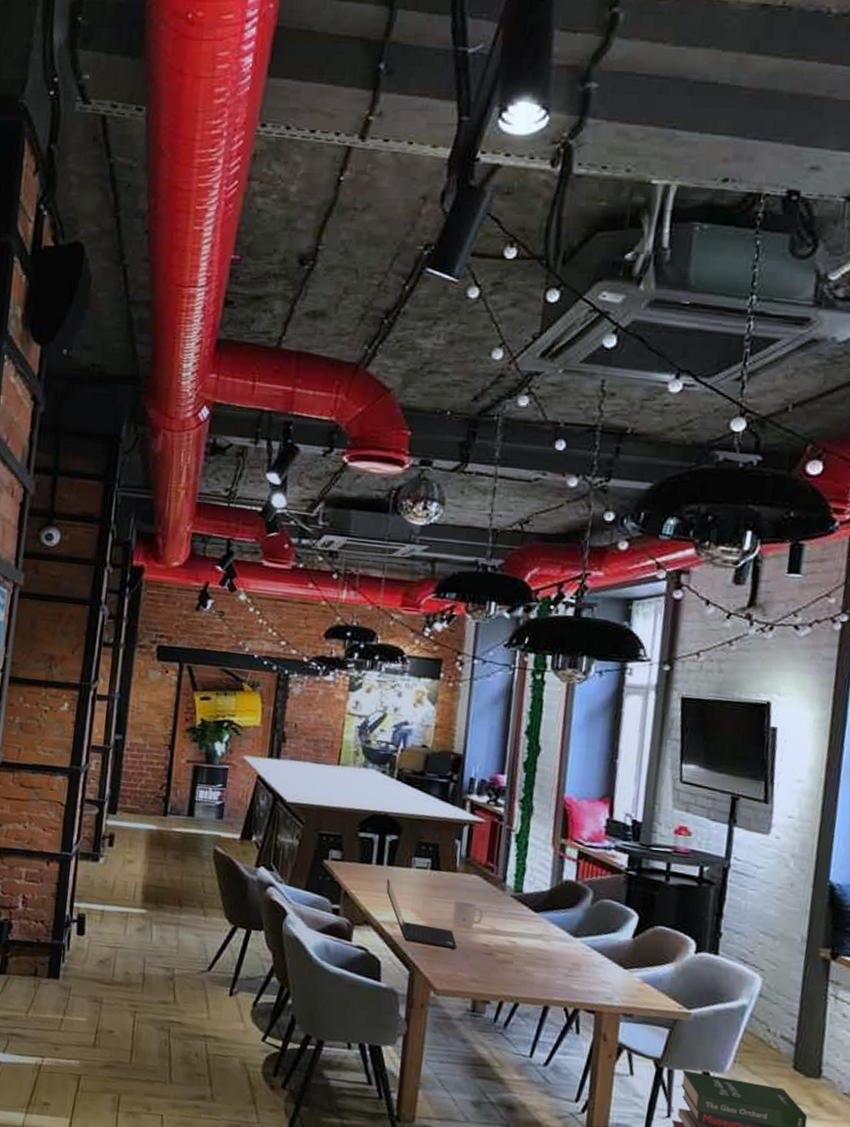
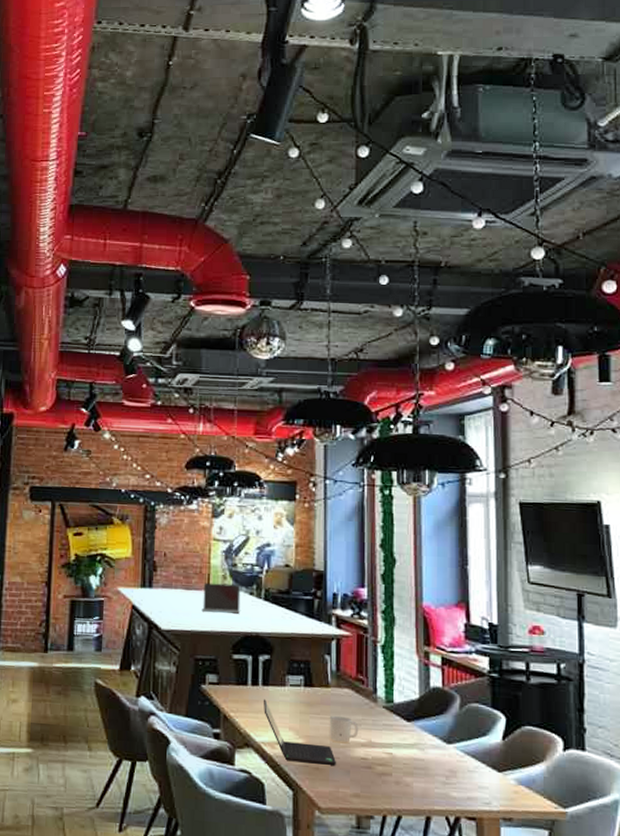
laptop: none [330,757,373,792] -> present [201,582,241,614]

